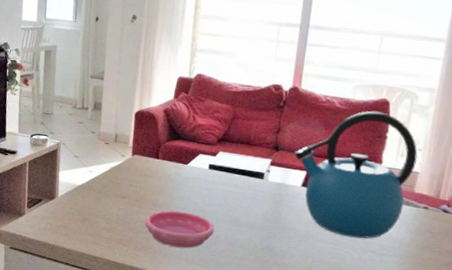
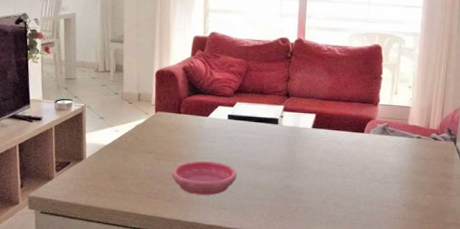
kettle: present [294,111,418,239] -> none [304,56,409,170]

